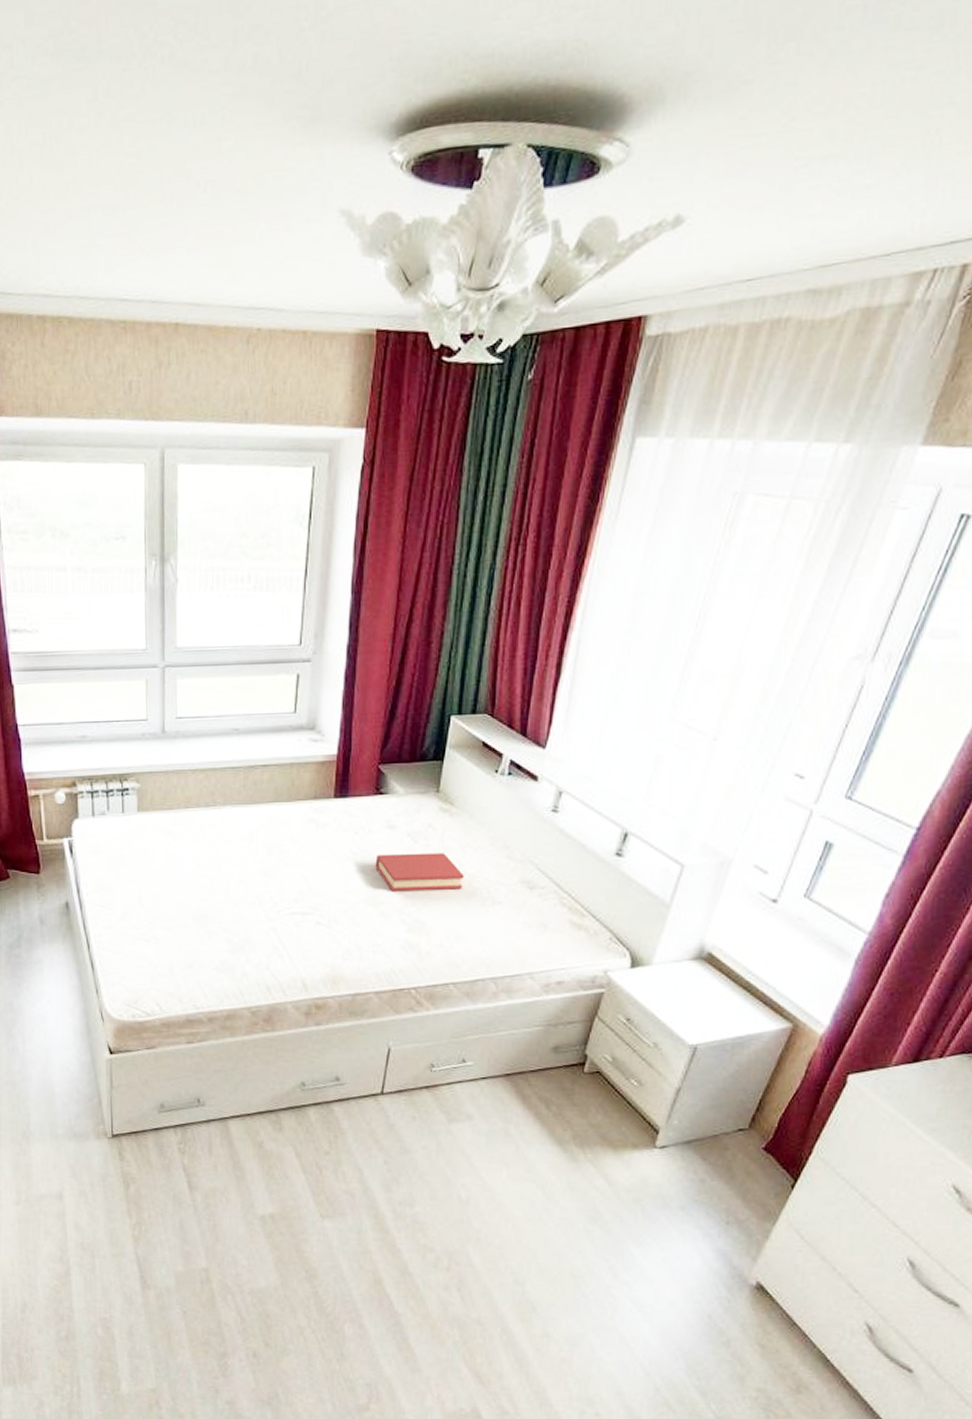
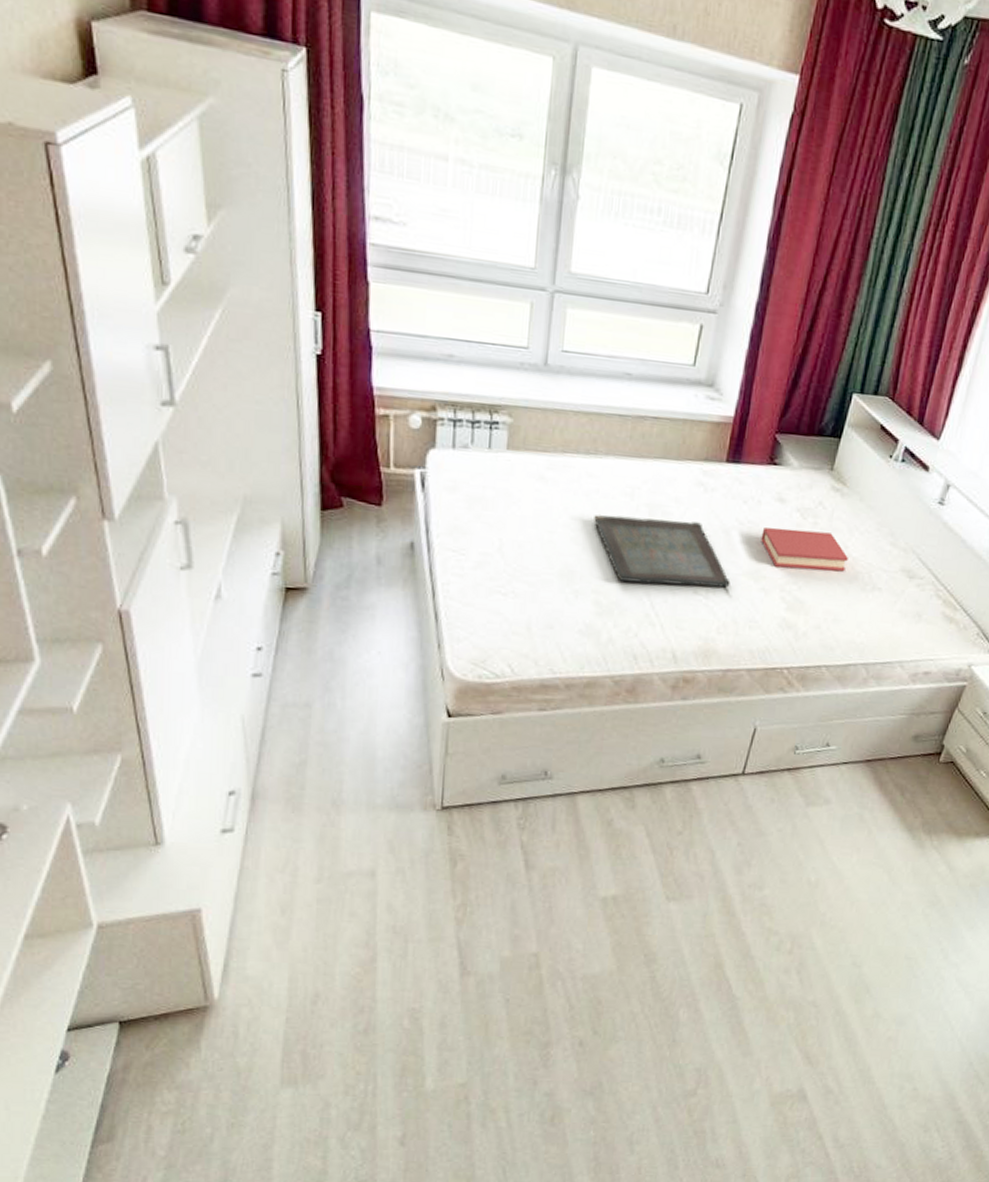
serving tray: none [219,857,350,919] -> present [594,515,731,588]

